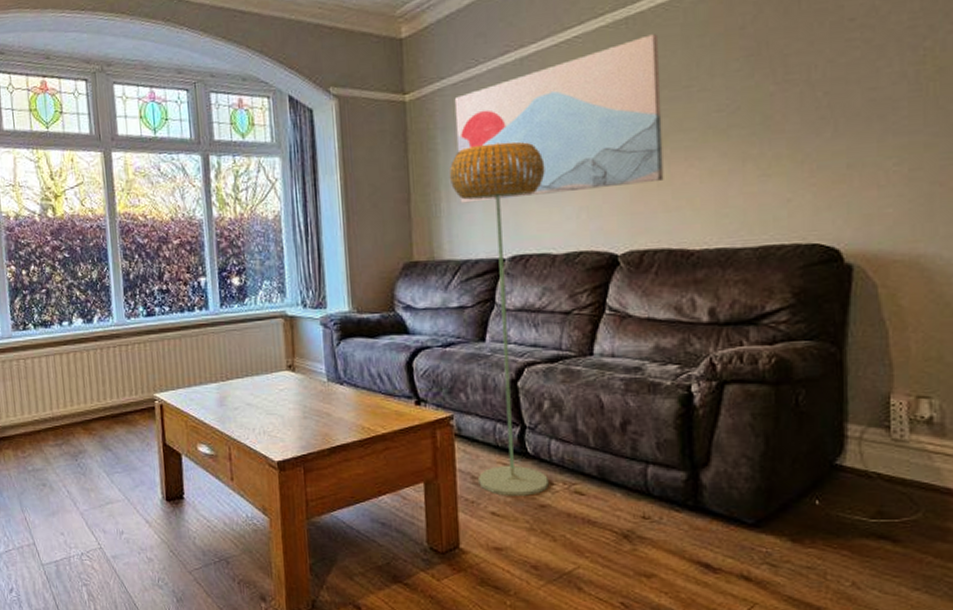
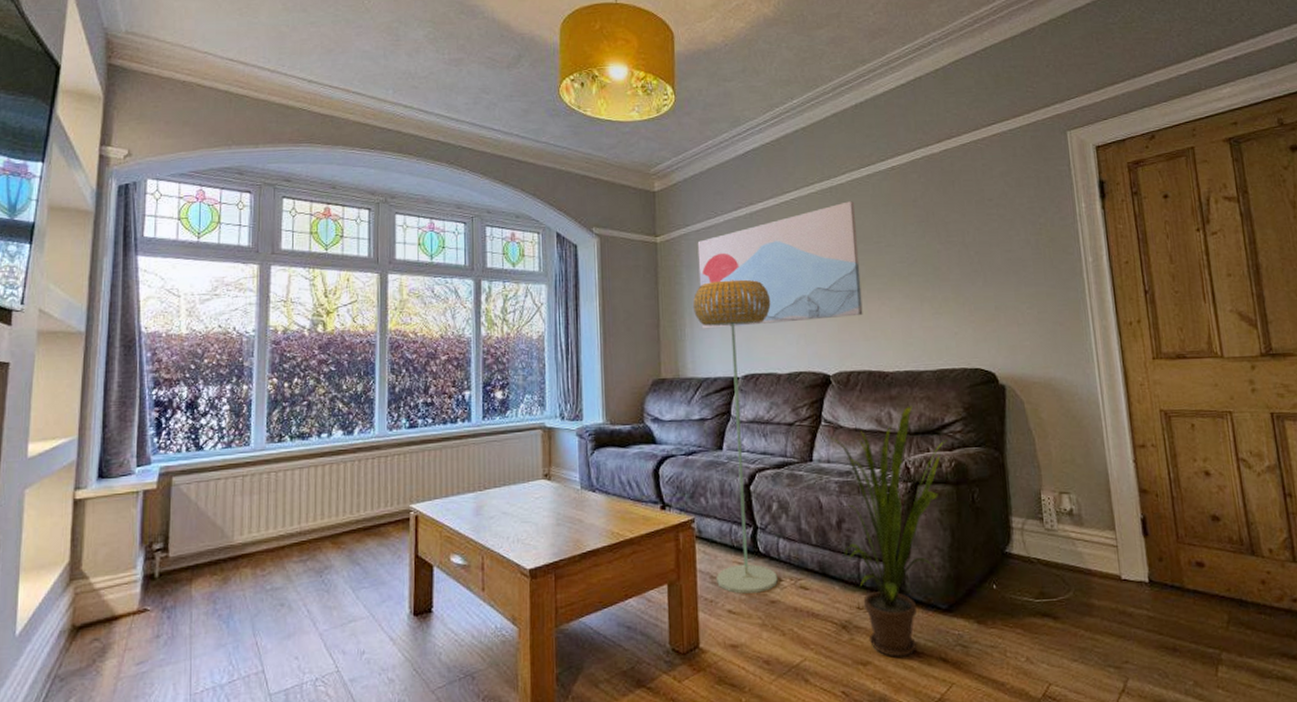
house plant: none [611,290,768,572] -> present [826,405,948,658]

